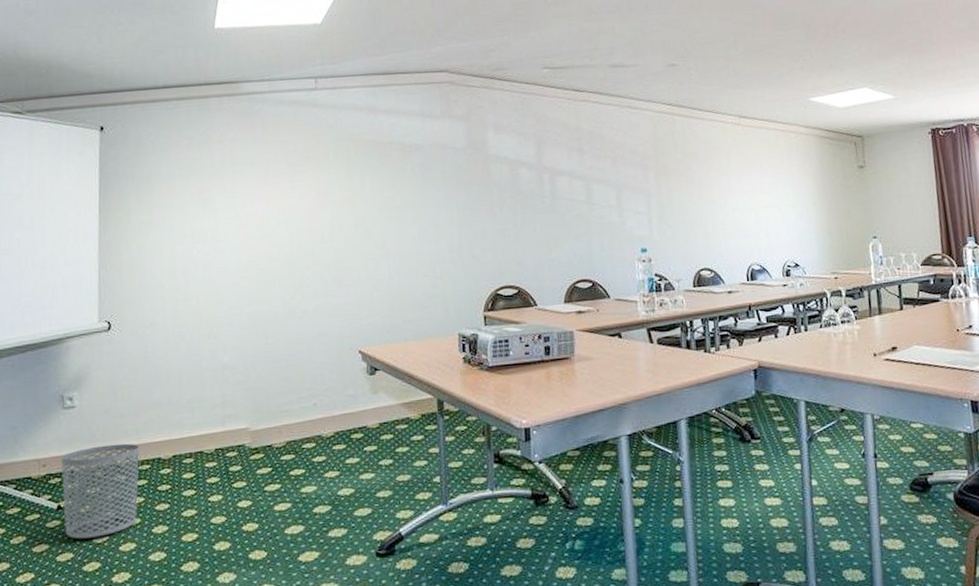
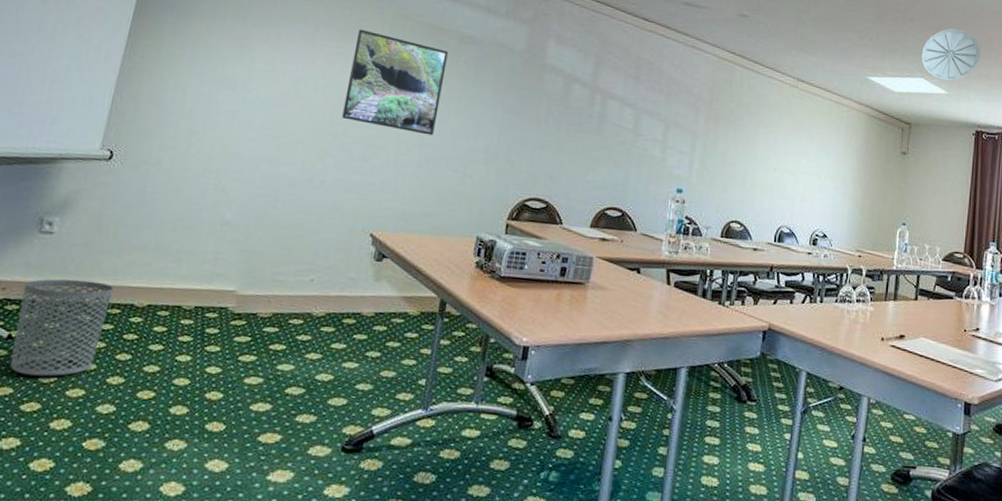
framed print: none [306,159,397,249] -> present [342,29,448,136]
ceiling vent: none [859,30,922,85] -> present [921,28,981,81]

